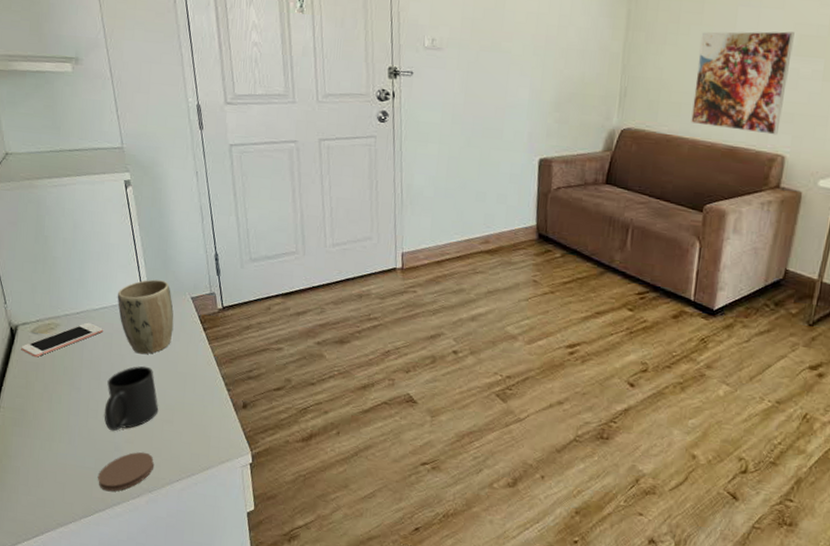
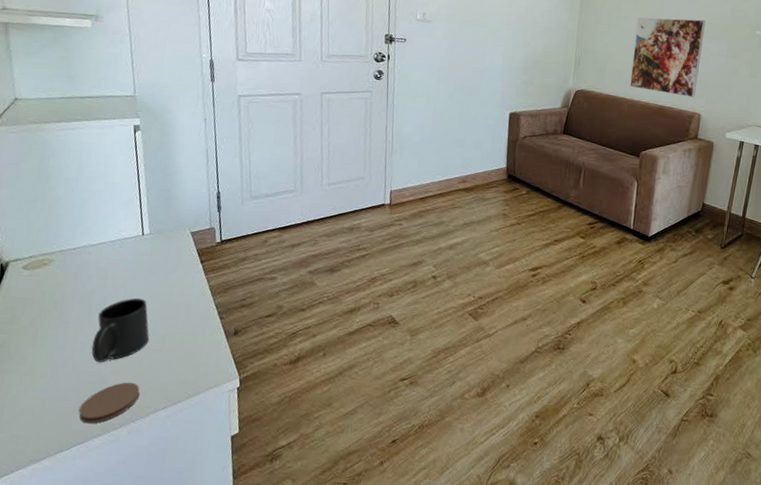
cell phone: present [21,322,103,357] -> none [9,257,99,293]
plant pot: present [117,279,174,355] -> none [116,216,173,287]

